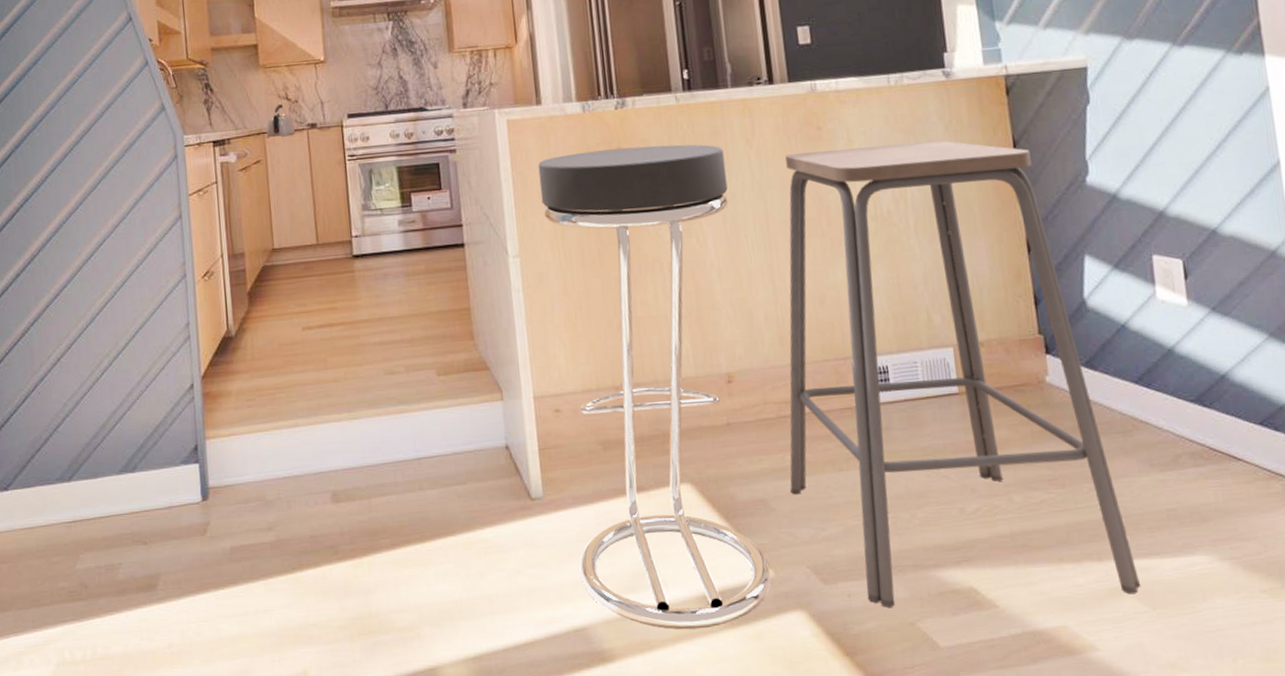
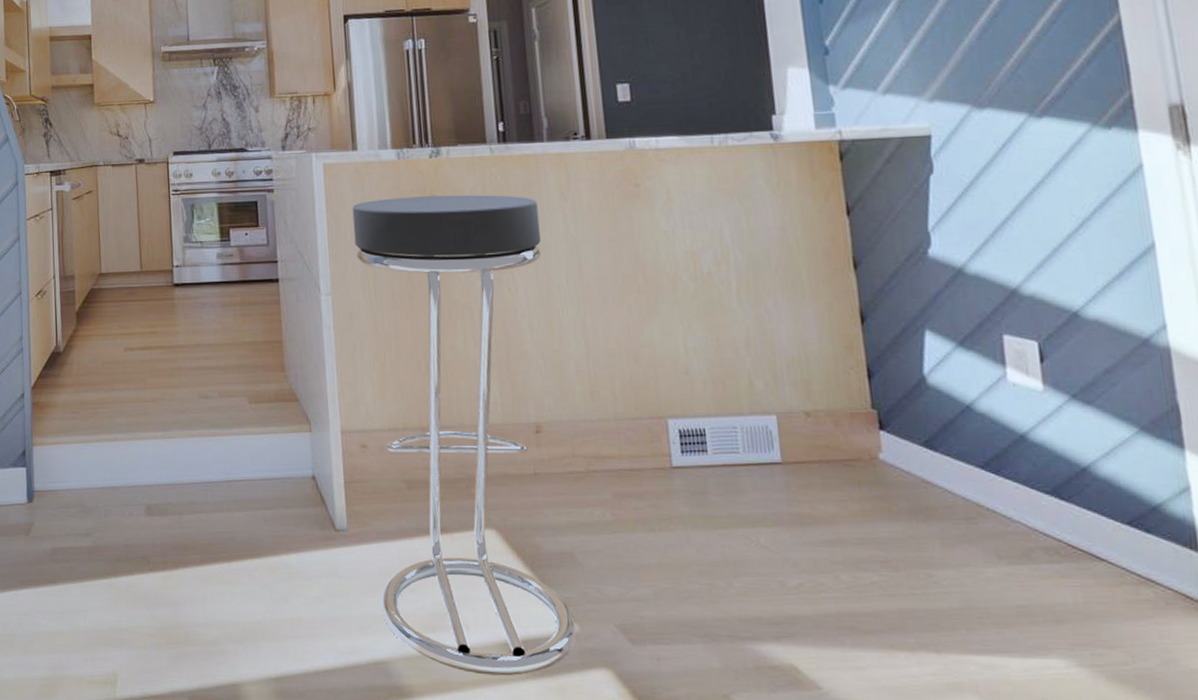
kettle: present [266,104,296,138] -> none [98,140,125,171]
bar stool: present [785,140,1141,607] -> none [598,204,985,692]

